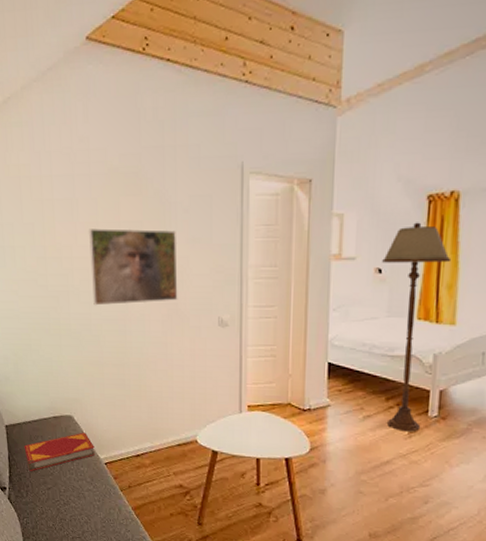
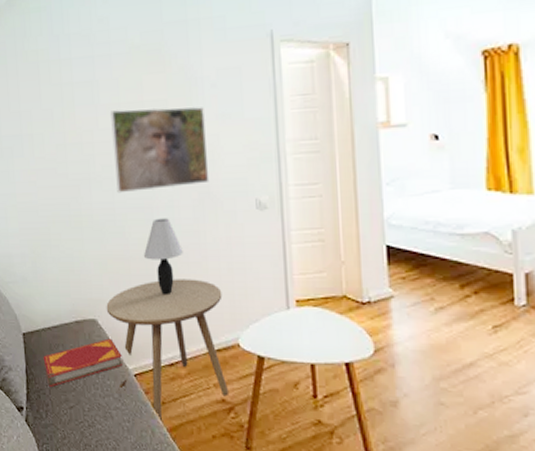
side table: none [81,383,185,500] -> present [106,279,228,420]
table lamp: none [115,330,151,398] -> present [143,218,183,296]
floor lamp: present [382,222,452,432] -> none [438,80,519,326]

